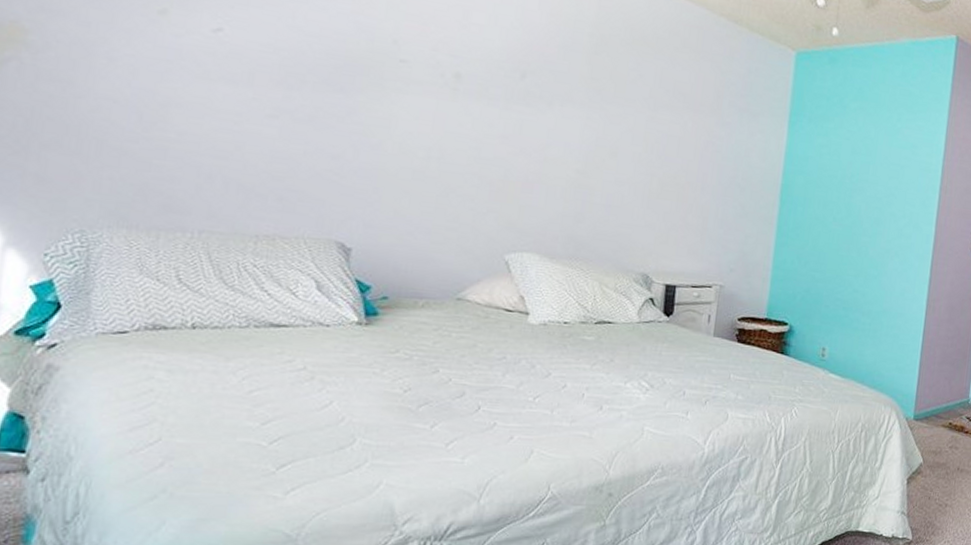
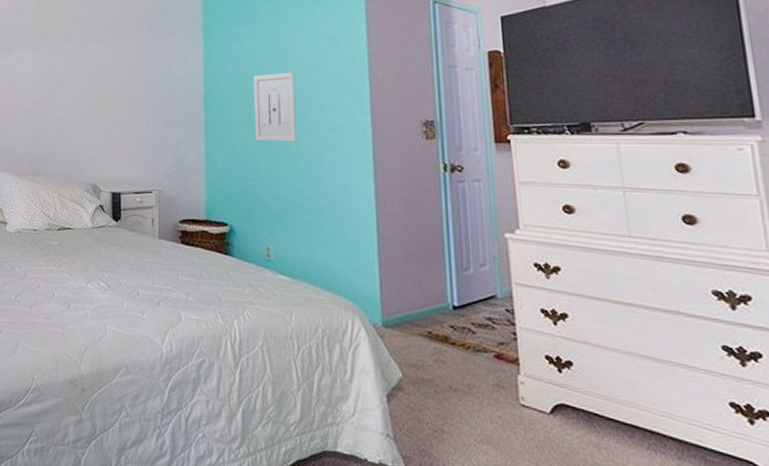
wall art: none [826,173,874,246] -> present [254,72,296,142]

